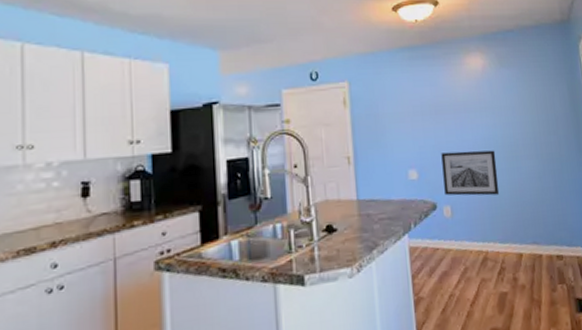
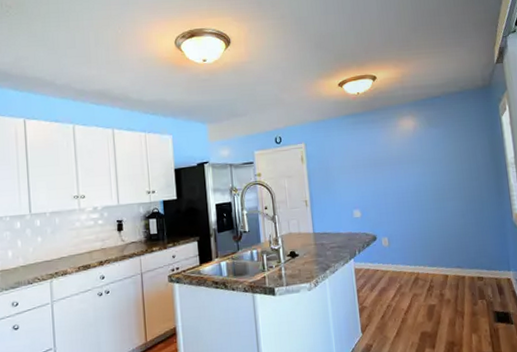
wall art: present [441,150,500,196] -> none [380,194,429,230]

